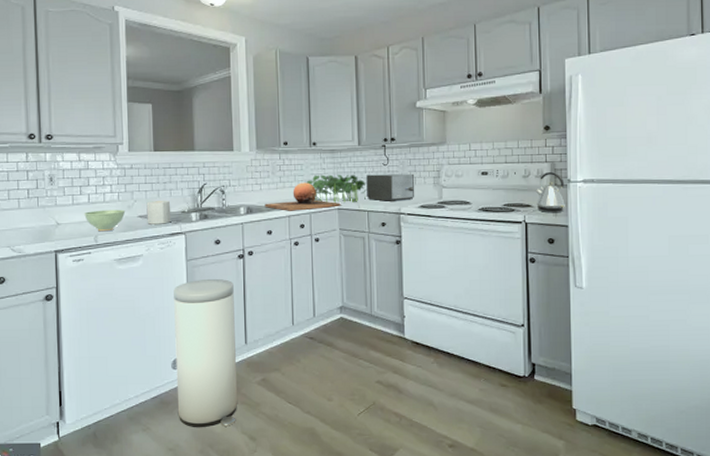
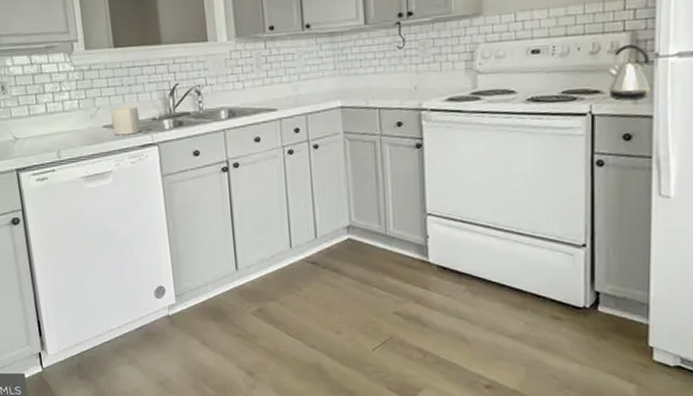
bowl: present [84,209,126,232] -> none [43,119,89,146]
pedal bin: present [174,278,238,427] -> none [150,195,232,360]
chopping board: present [264,182,341,211] -> none [249,76,345,113]
plant: present [306,174,367,204] -> none [299,63,377,100]
toaster: present [366,173,415,201] -> none [376,57,441,95]

